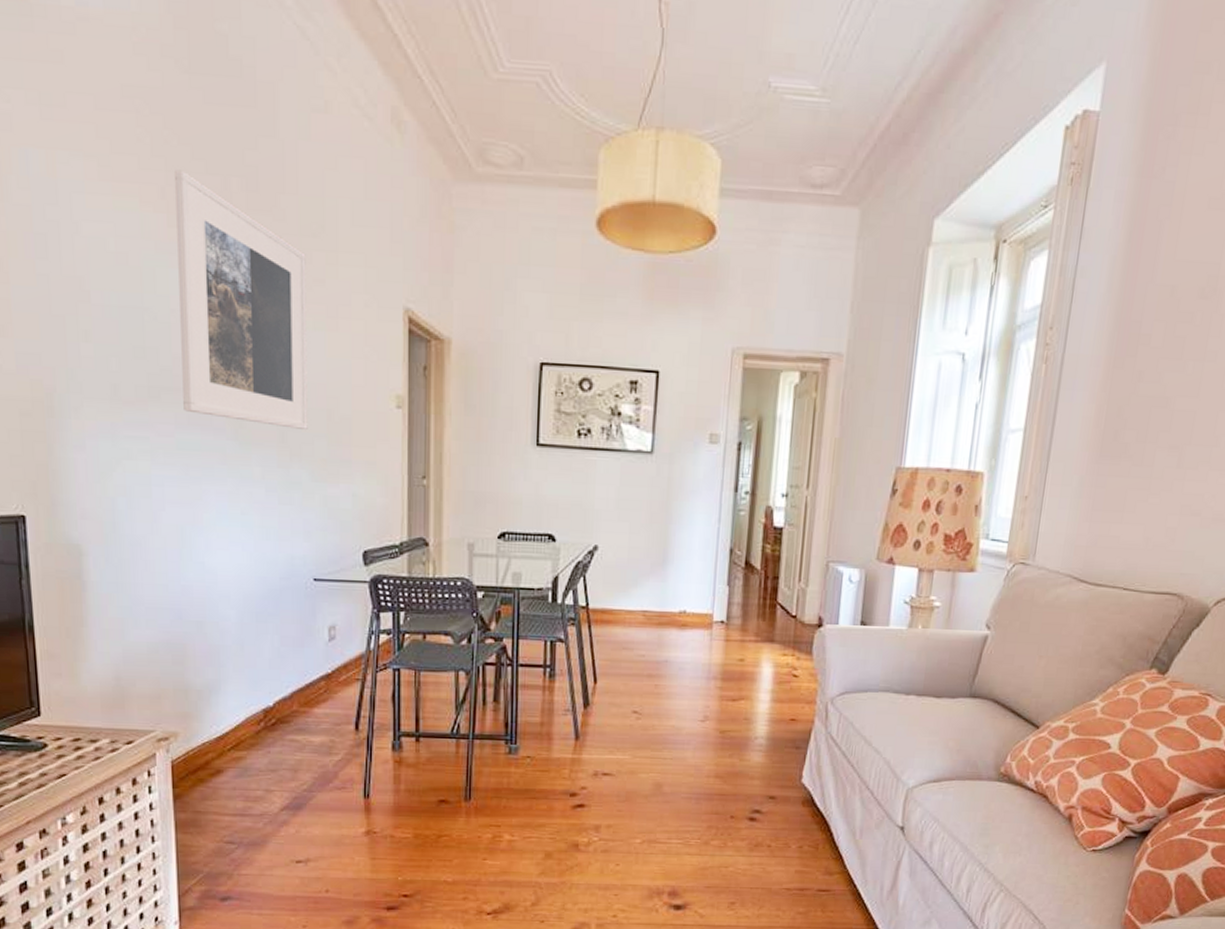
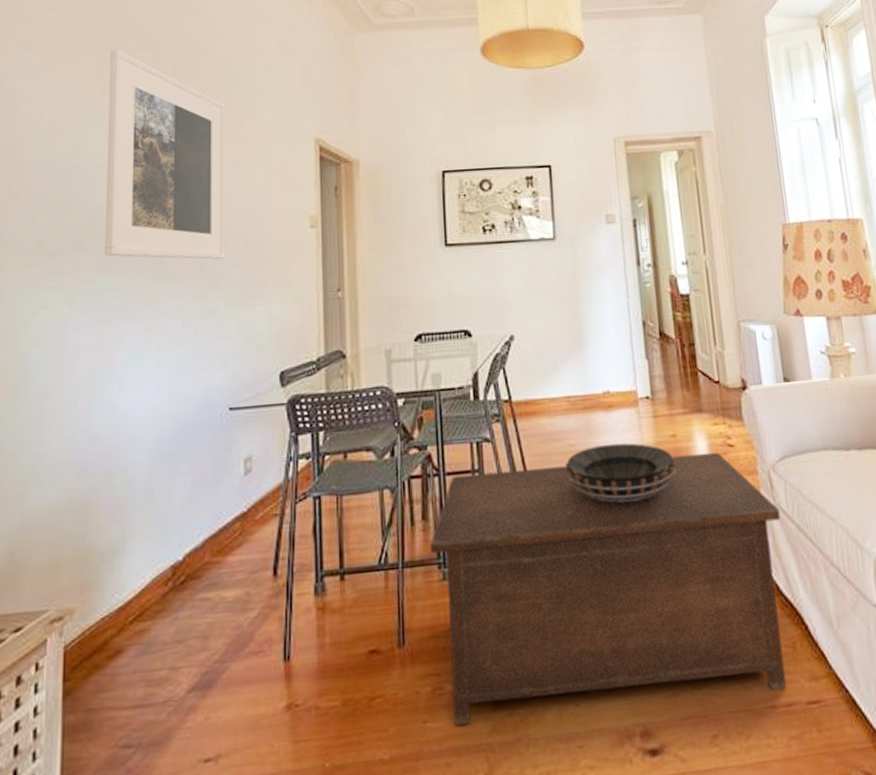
cabinet: none [499,668,830,877] -> present [430,452,786,727]
decorative bowl: none [632,659,740,712] -> present [565,443,677,503]

